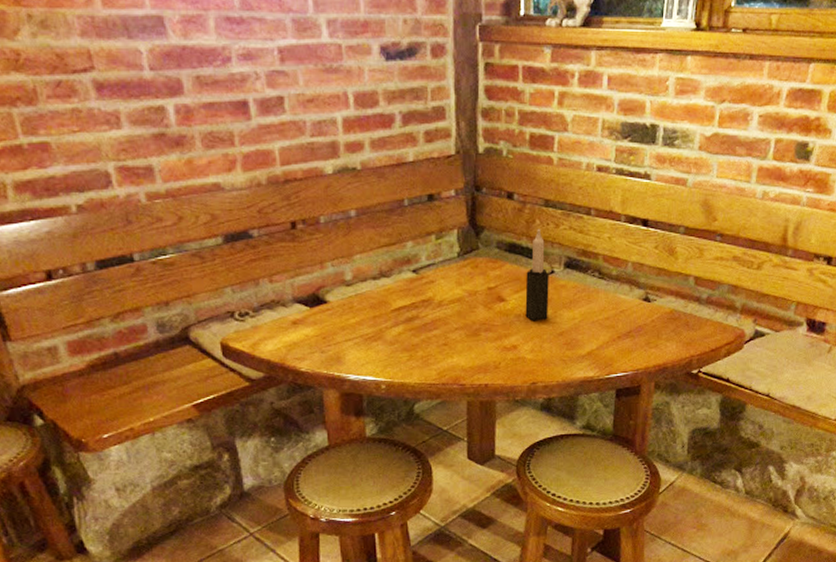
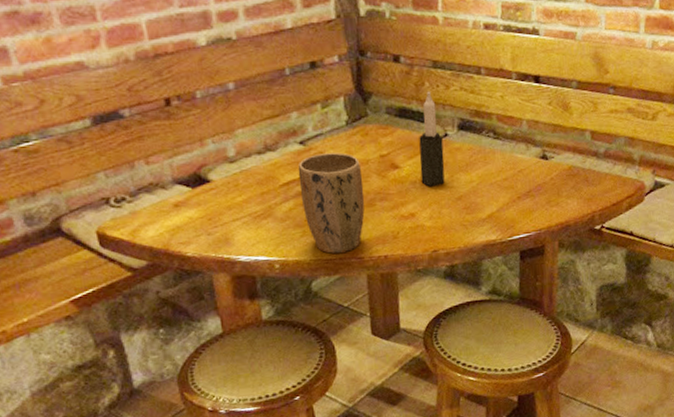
plant pot: none [409,283,470,378] -> present [298,153,365,254]

